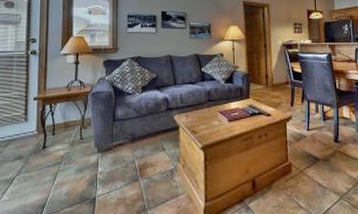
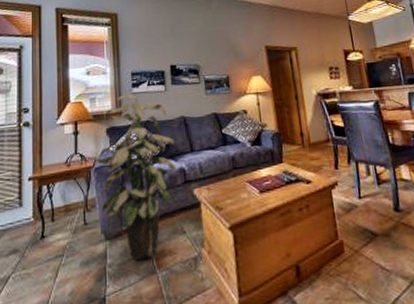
indoor plant: none [92,33,161,169] -> present [94,94,177,260]

